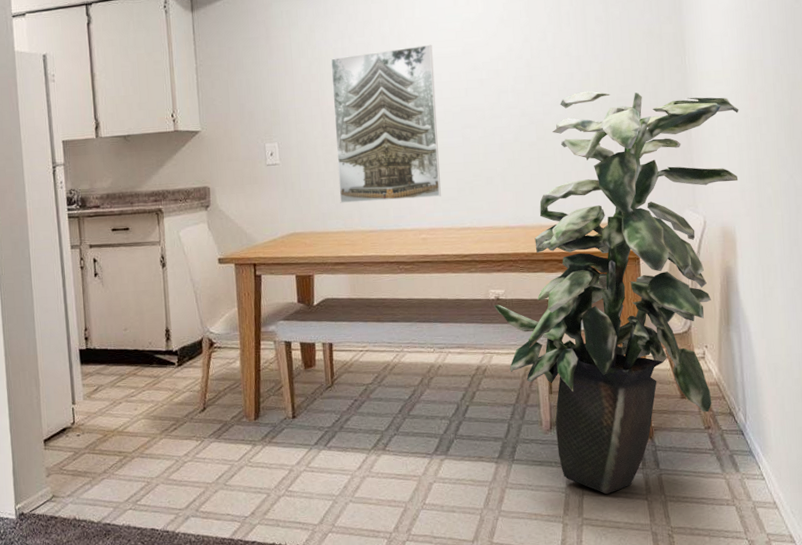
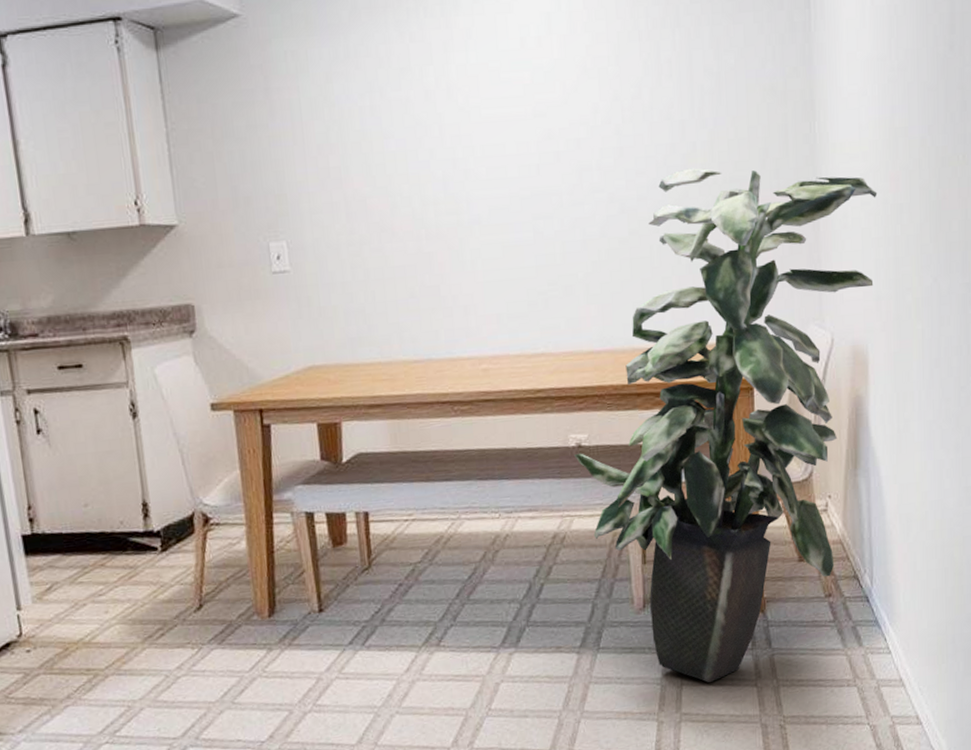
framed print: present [330,44,441,203] -> none [355,102,507,324]

